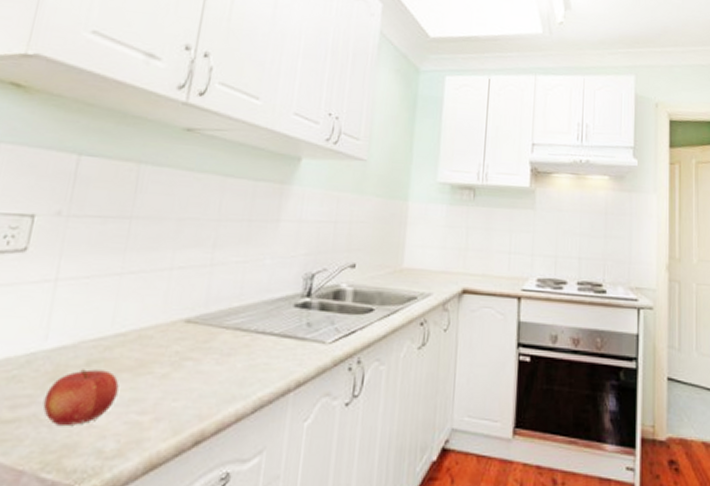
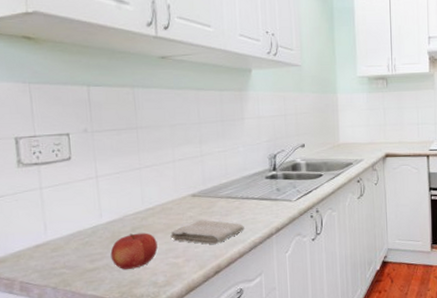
washcloth: none [140,359,251,398] -> present [170,220,244,244]

